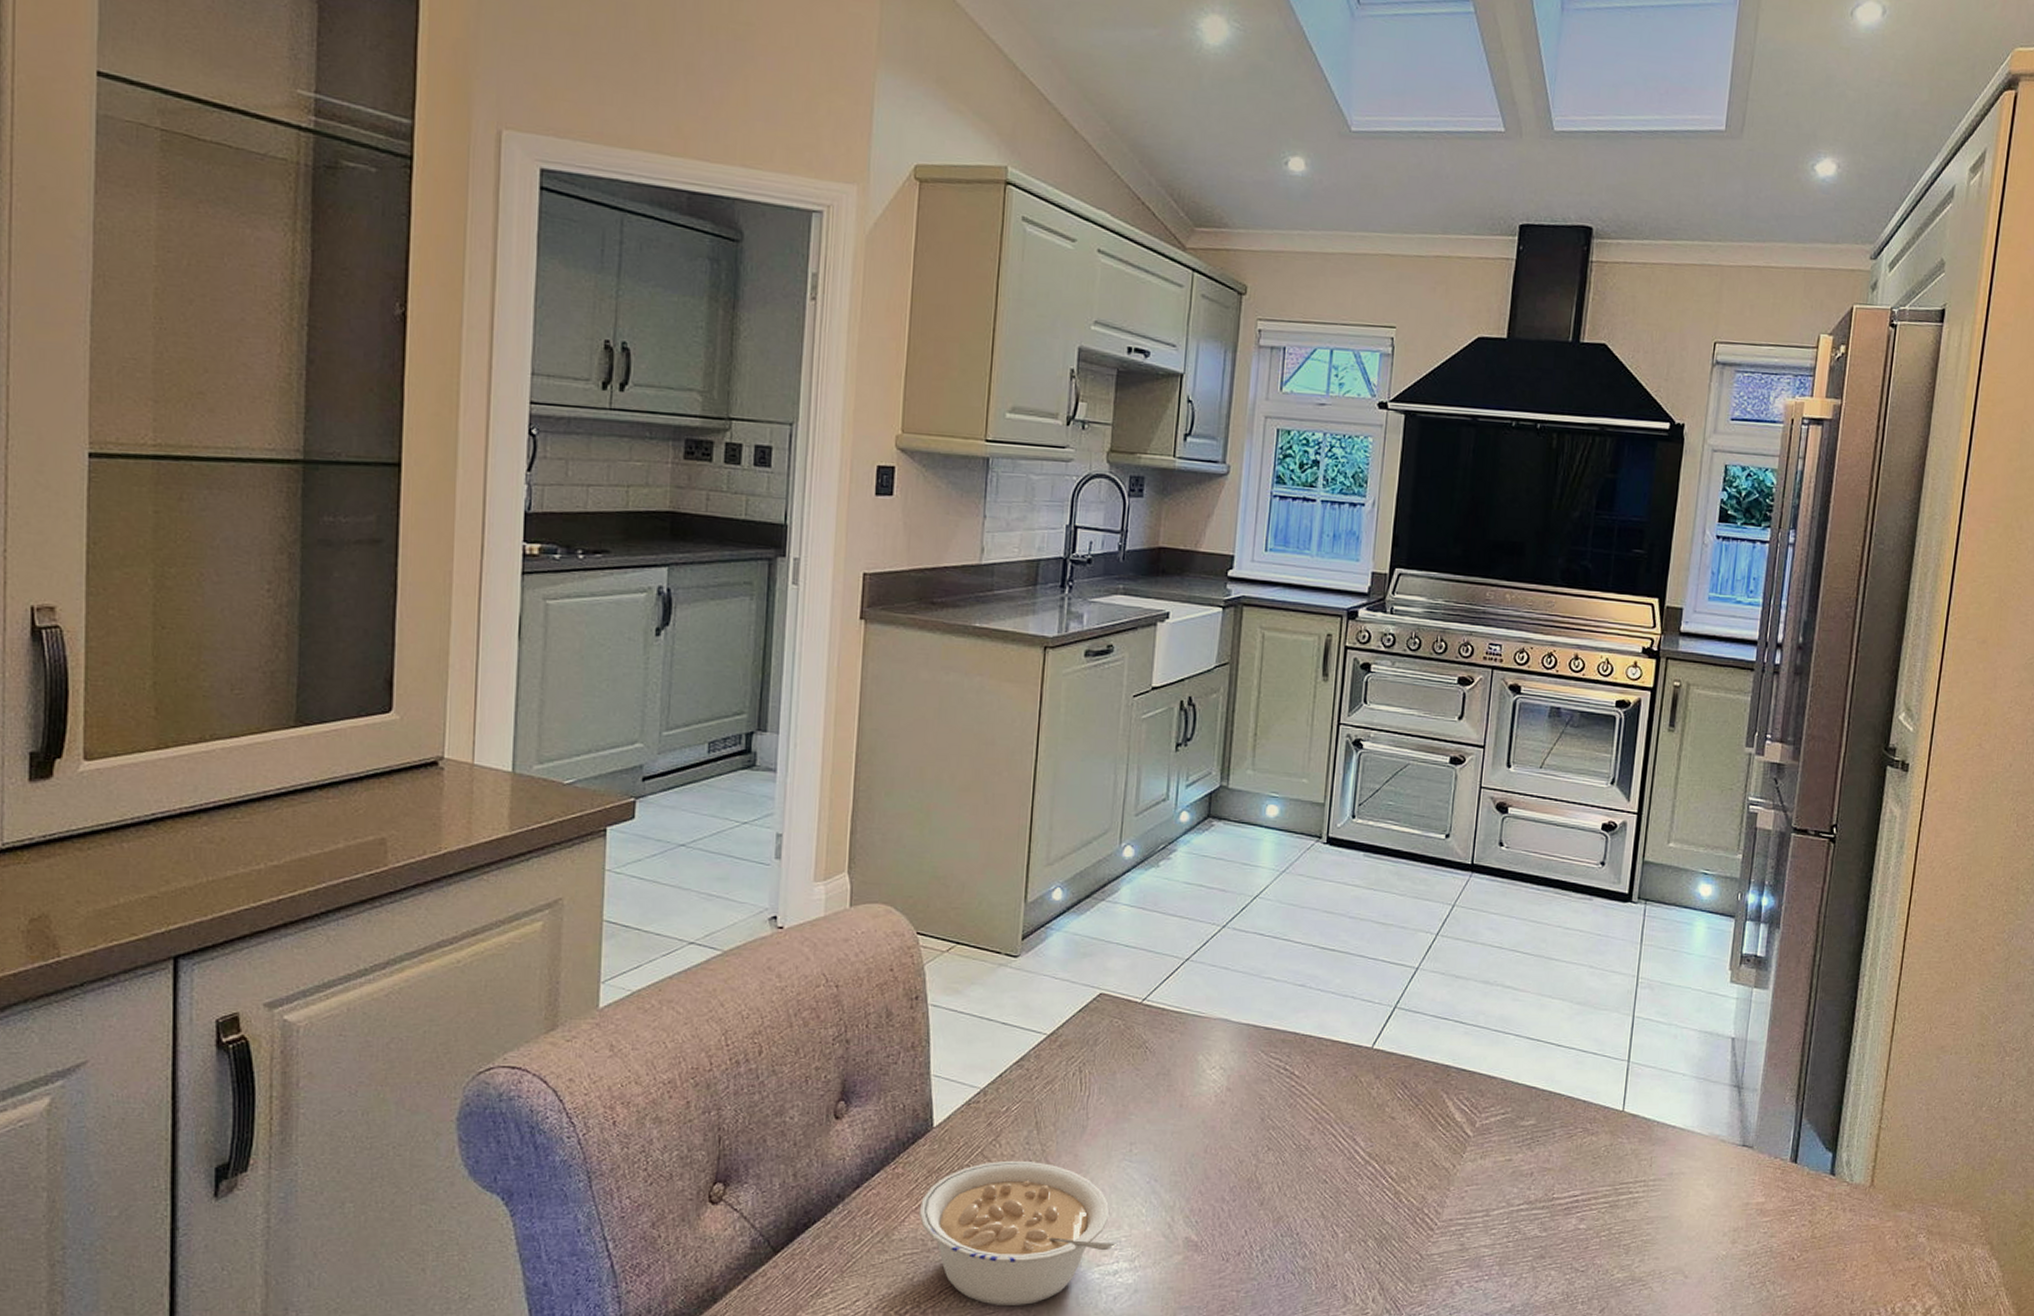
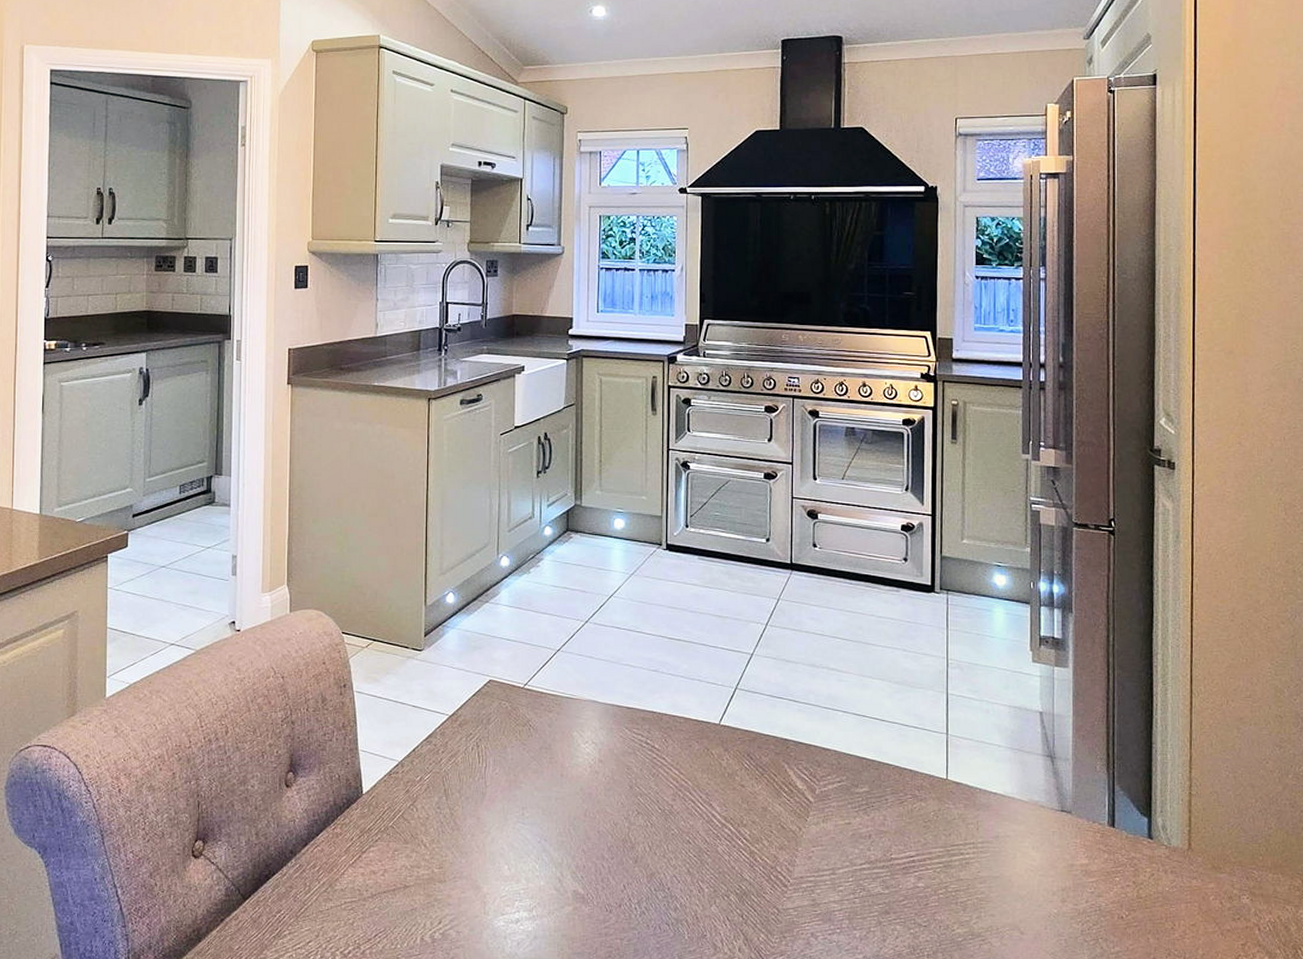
legume: present [918,1160,1118,1305] -> none [355,822,518,948]

